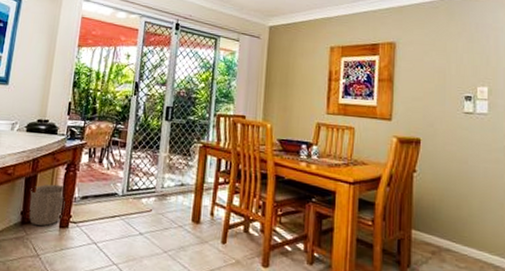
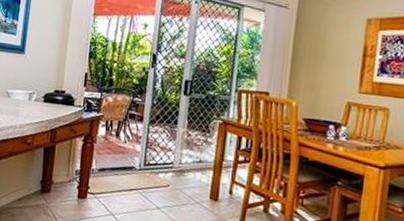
waste basket: present [29,184,65,226] -> none [48,155,83,196]

